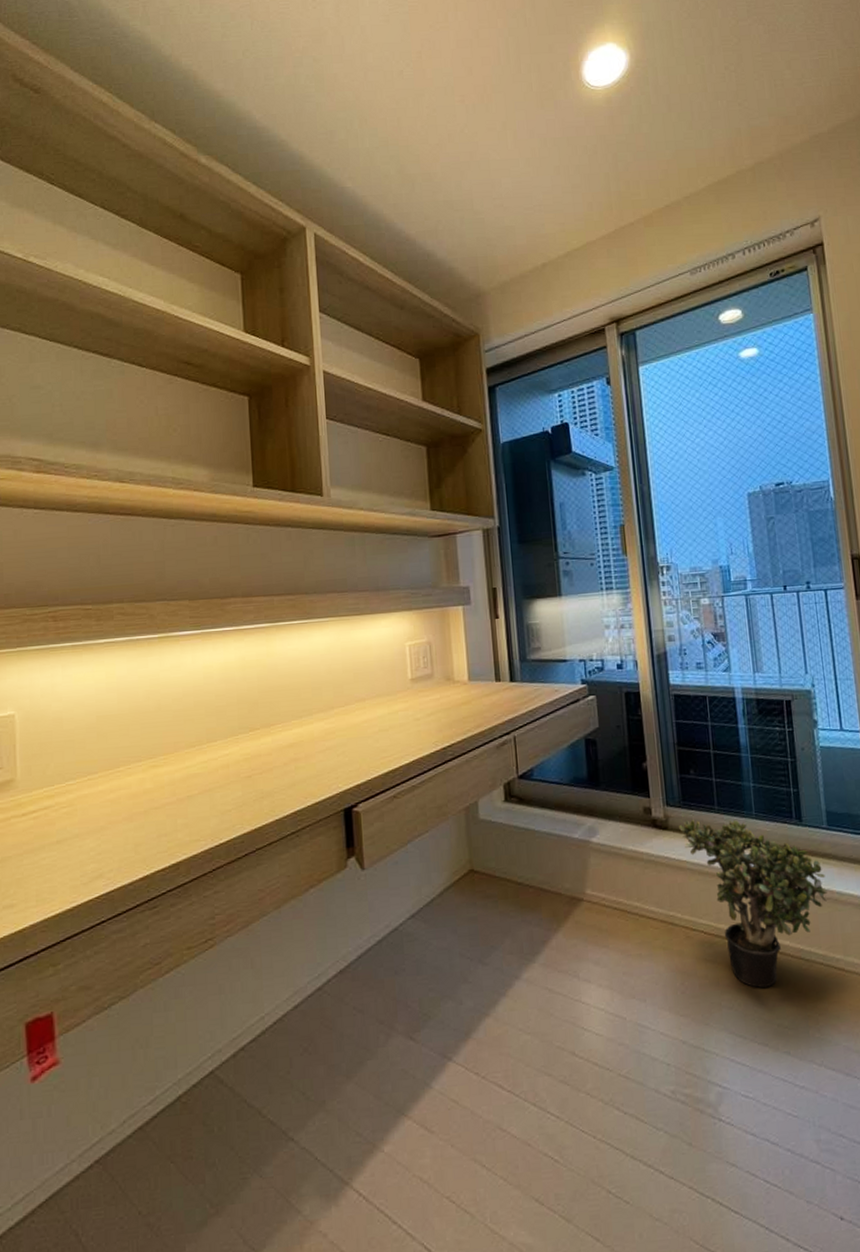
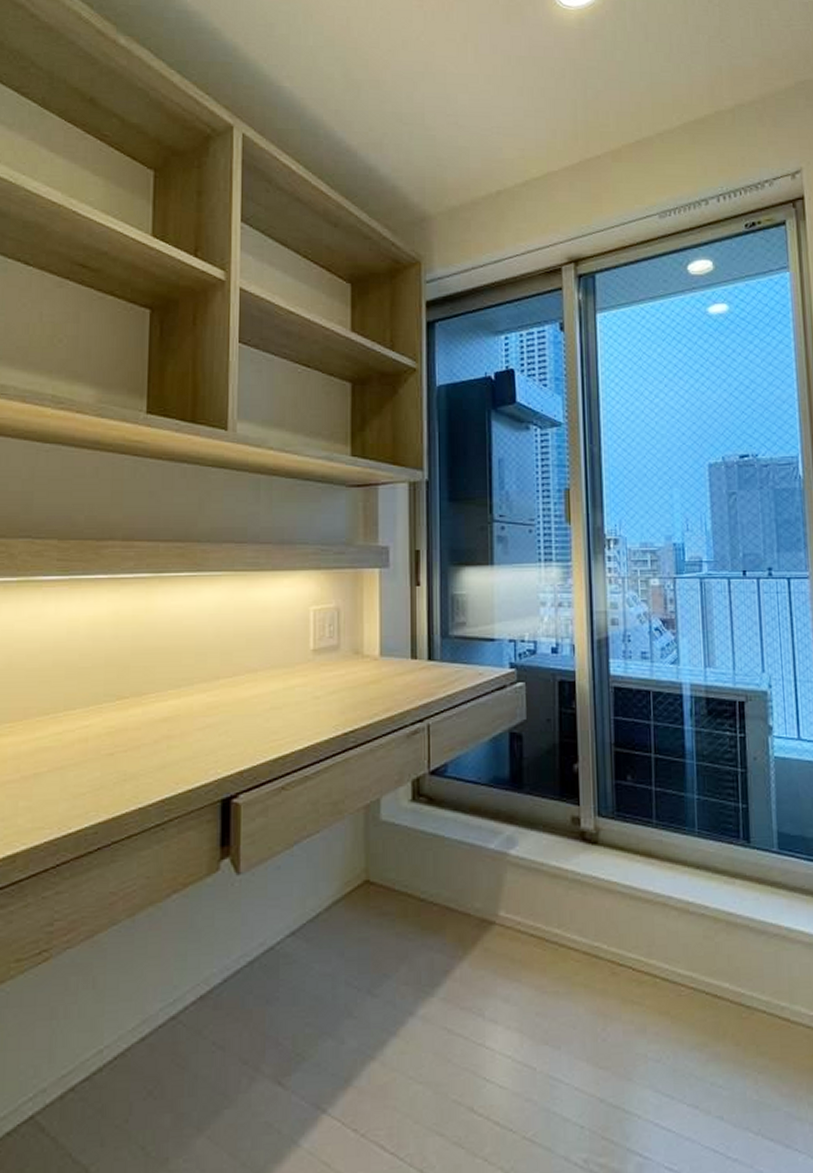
potted plant: present [679,819,827,989] -> none [611,833,774,1039]

